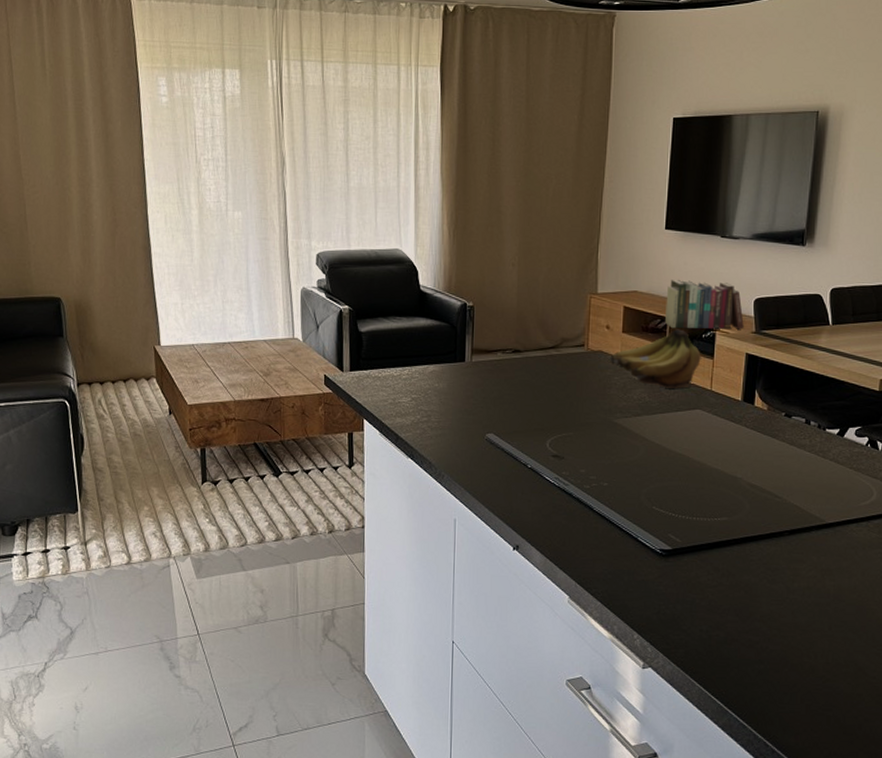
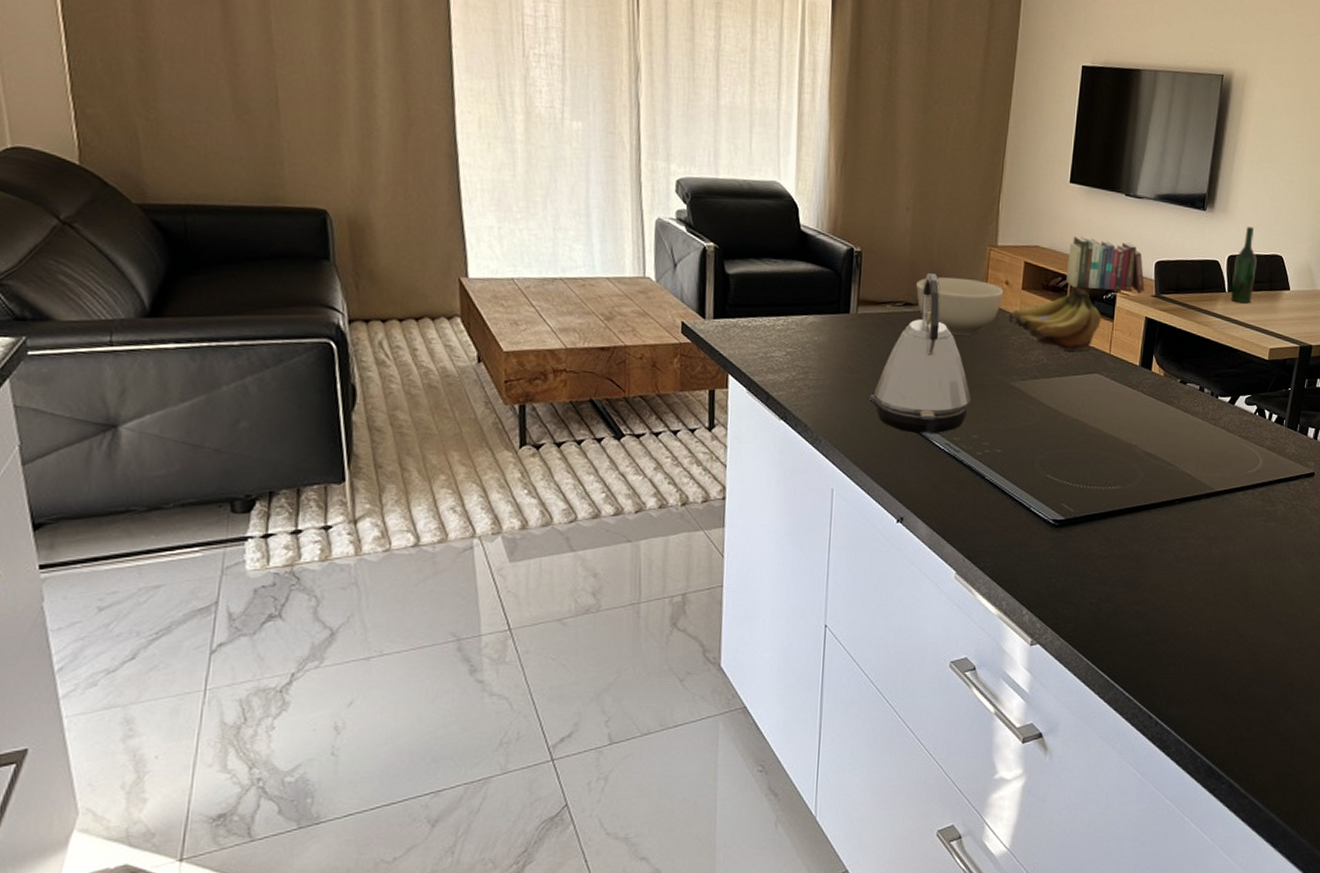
kettle: none [488,322,578,469] -> present [873,273,971,434]
bowl: none [524,325,605,377] -> present [916,277,1004,335]
wine bottle: none [835,259,862,335] -> present [1230,227,1257,303]

